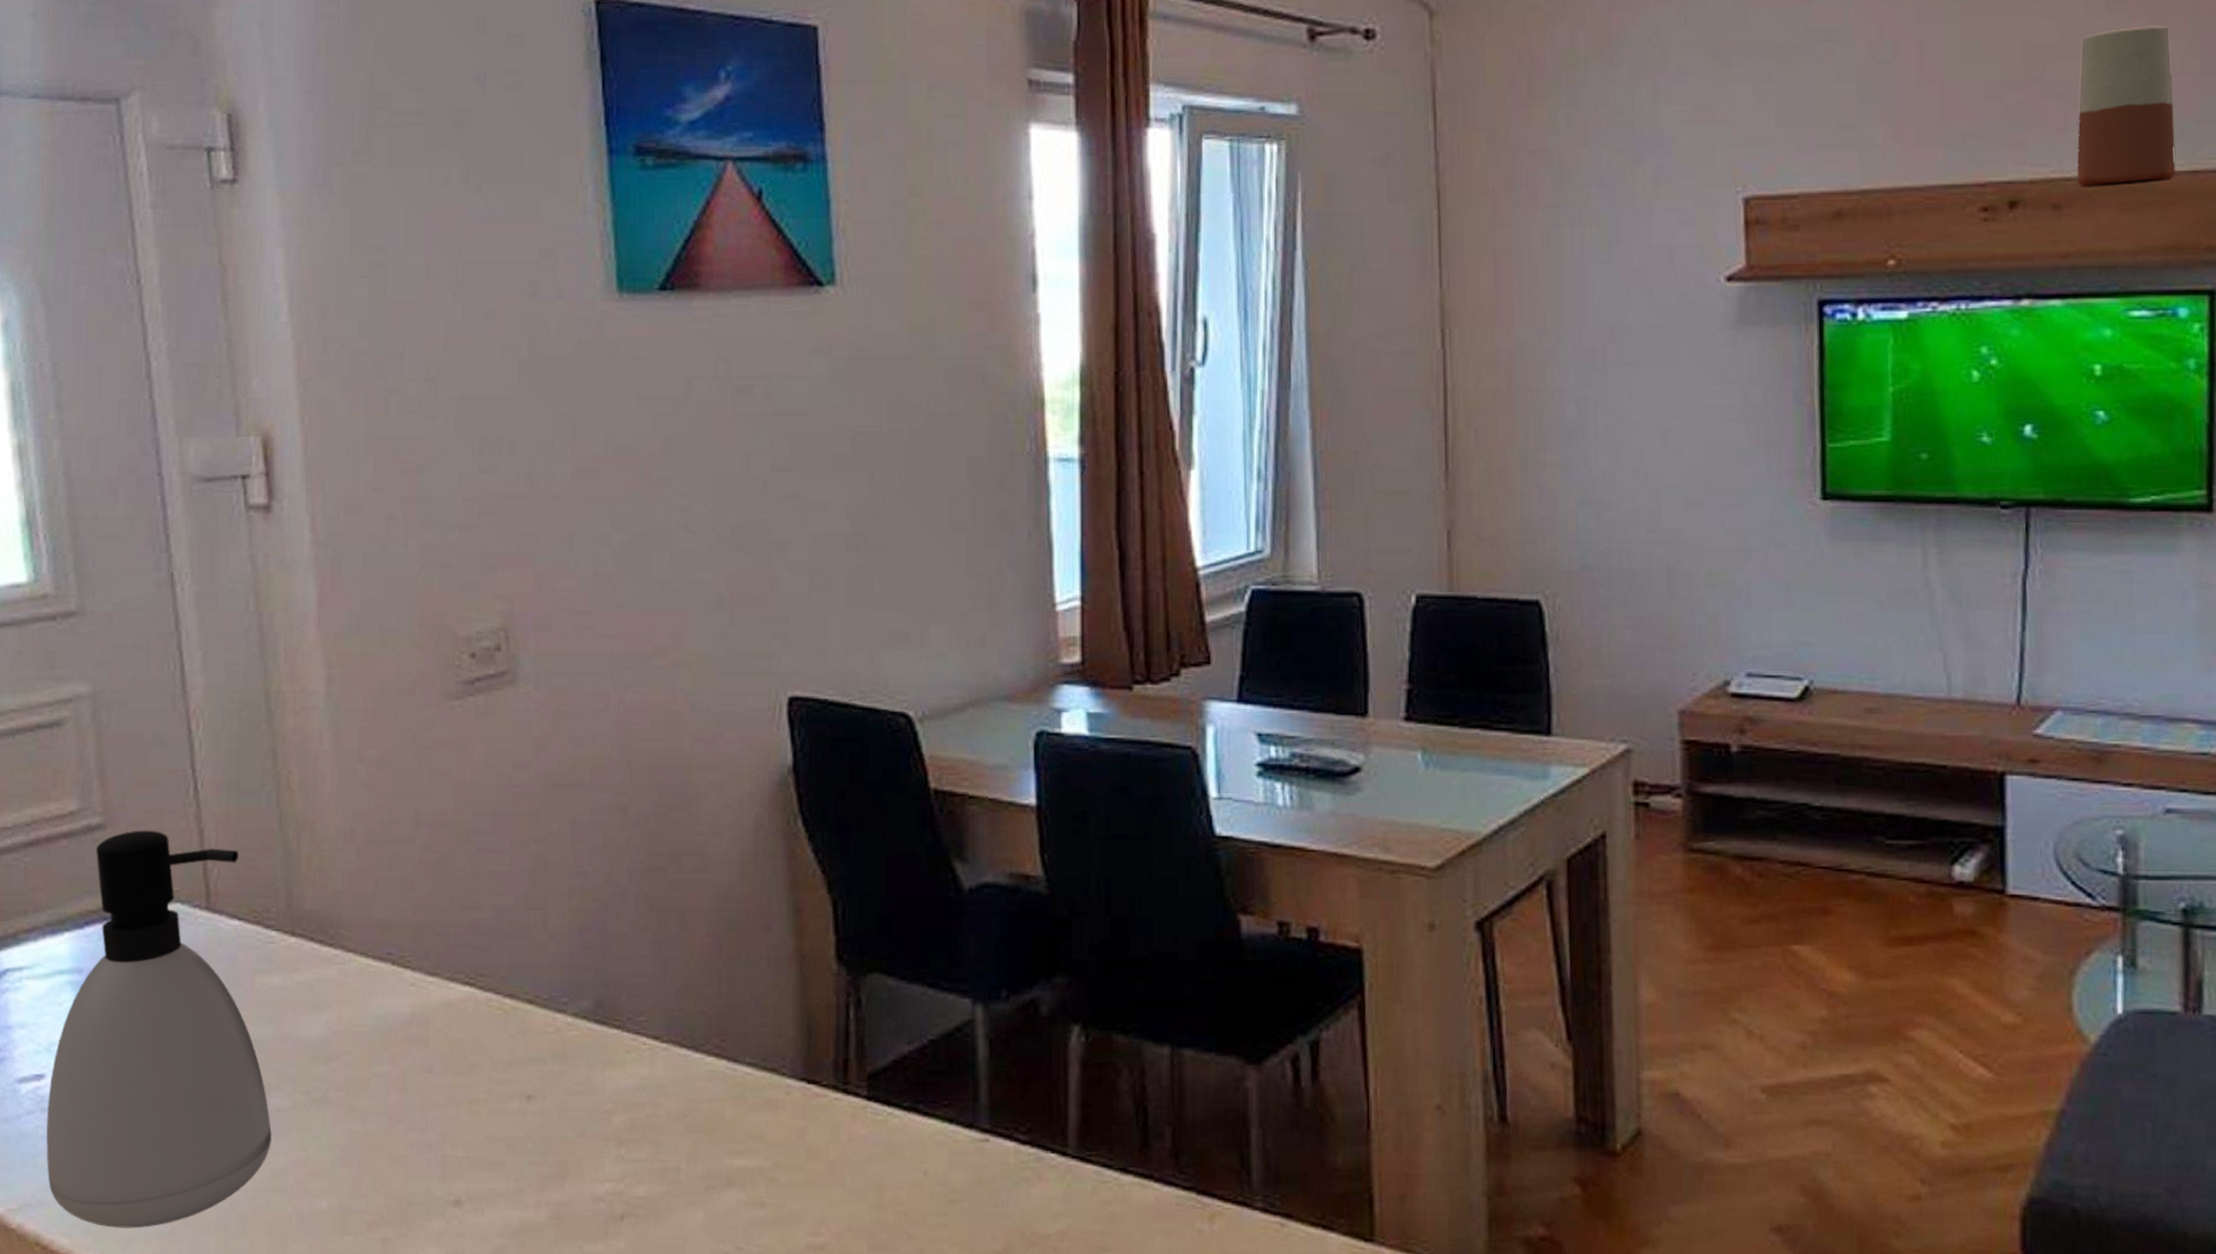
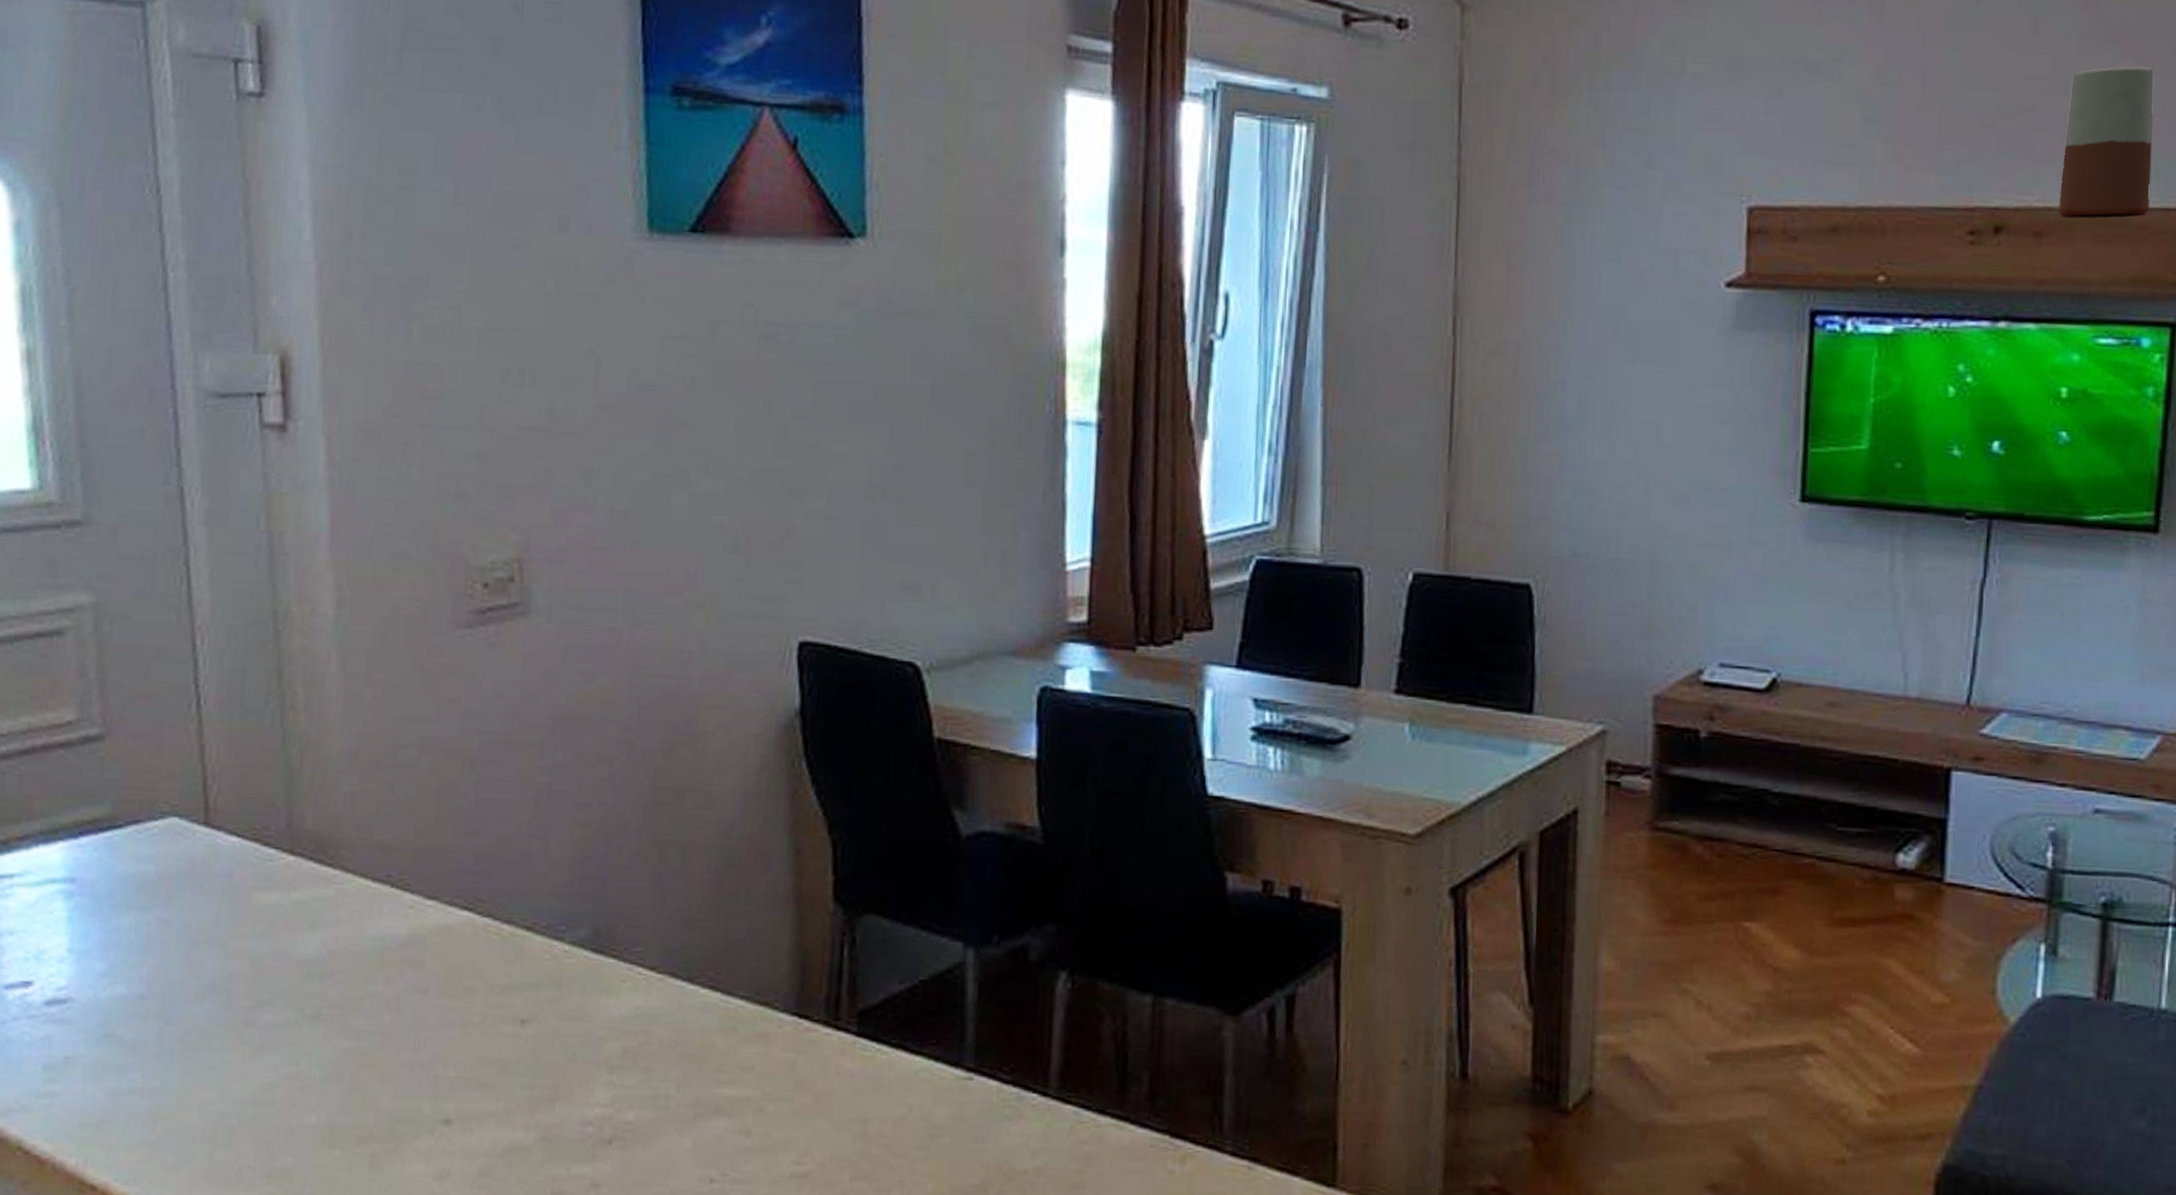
soap dispenser: present [46,830,273,1229] -> none [31,743,264,1137]

